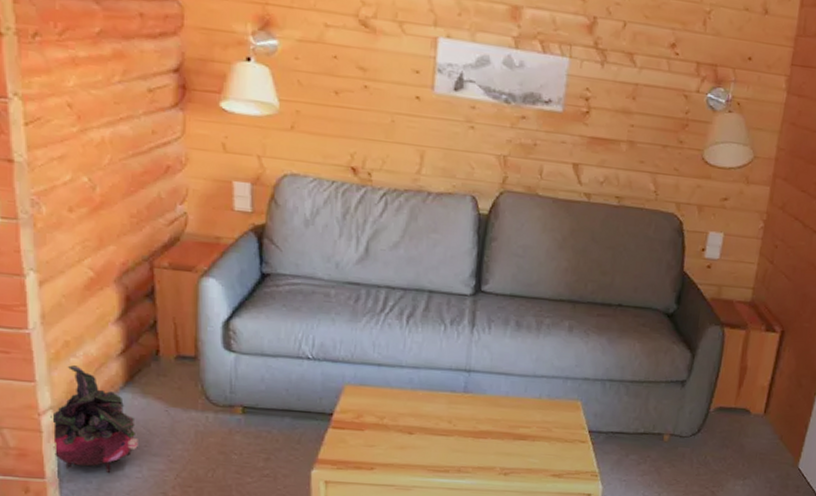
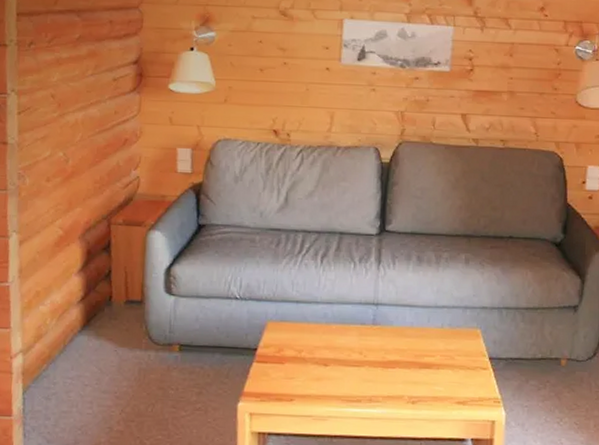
potted plant: present [50,365,138,474] -> none [20,313,91,411]

